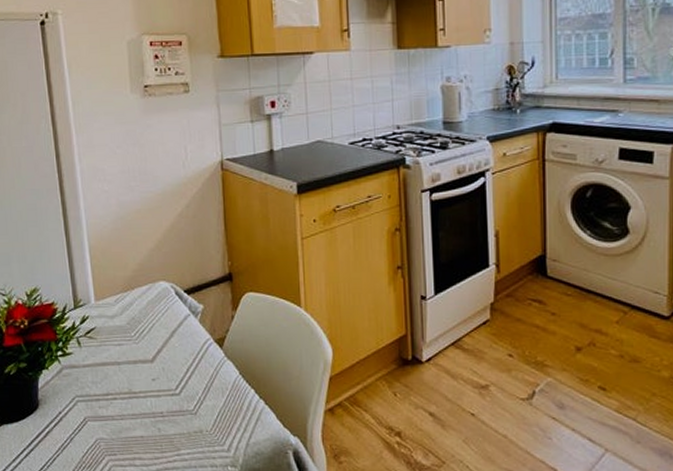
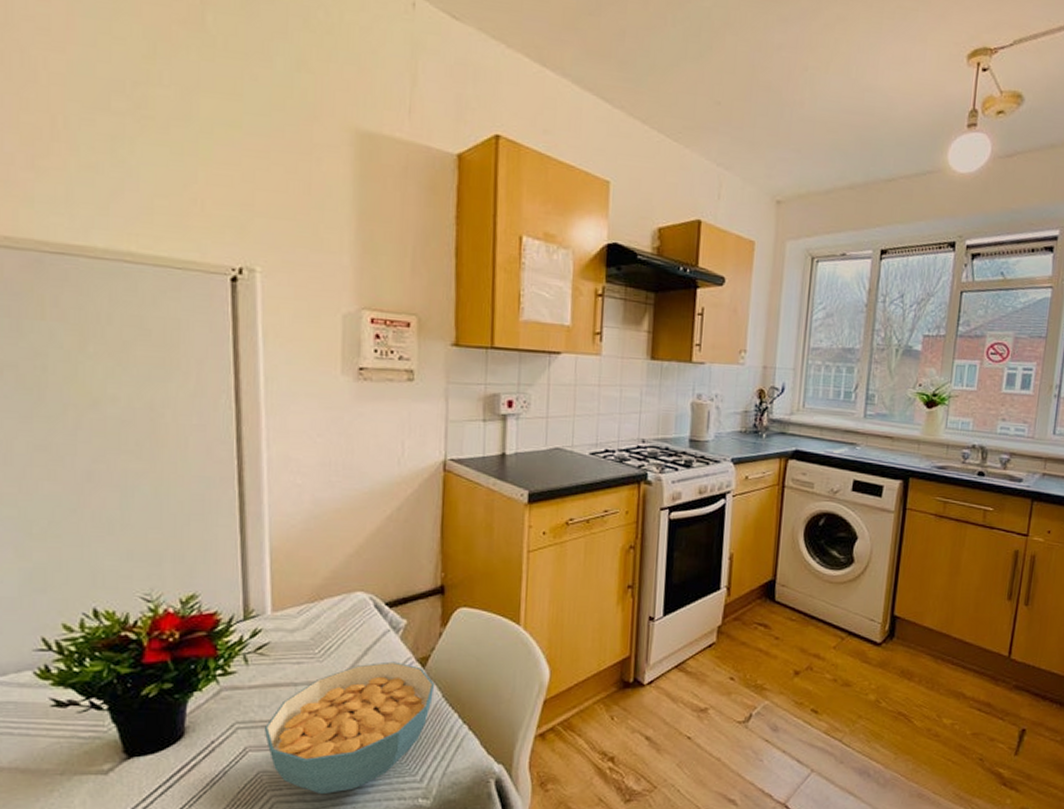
cereal bowl: none [97,342,232,461] -> present [264,661,435,795]

